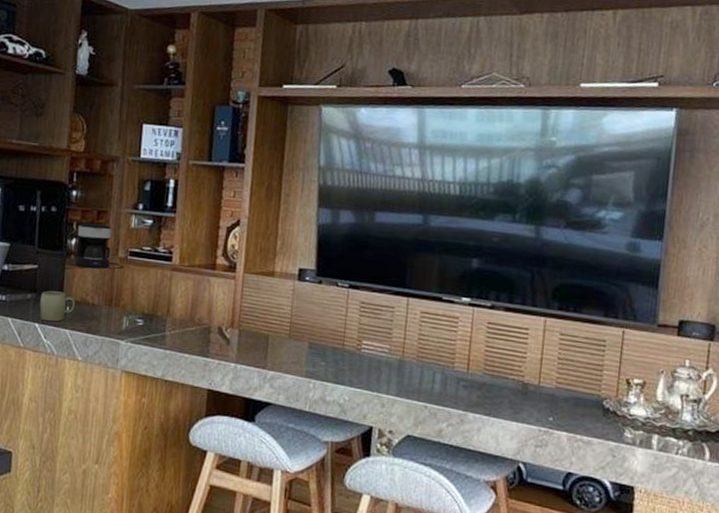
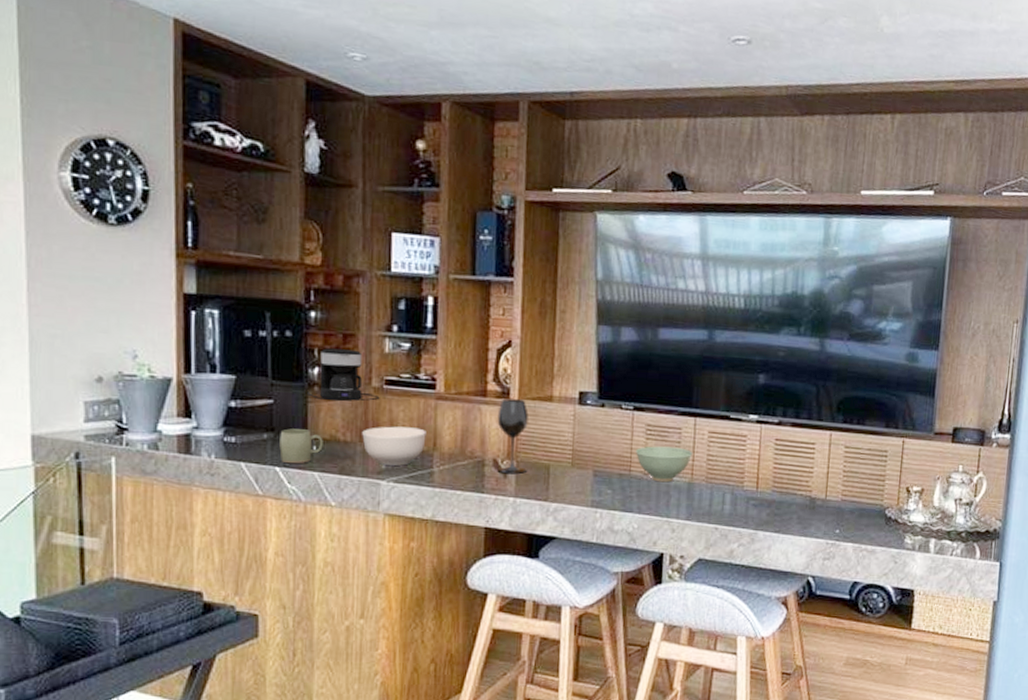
bowl: none [107,292,162,328] -> present [362,426,426,466]
wineglass: none [221,272,252,342] -> present [497,398,529,474]
bowl: none [349,322,405,359] -> present [635,446,693,483]

